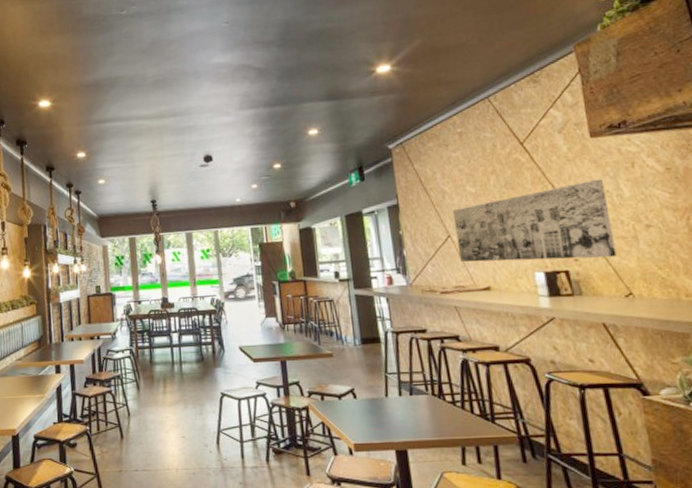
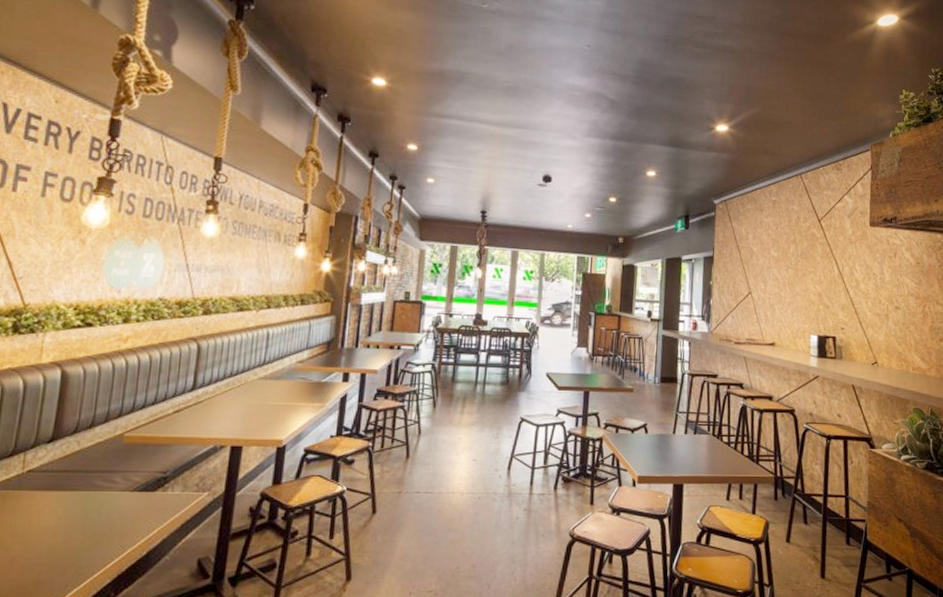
wall art: present [452,178,617,263] -> none [755,262,873,330]

